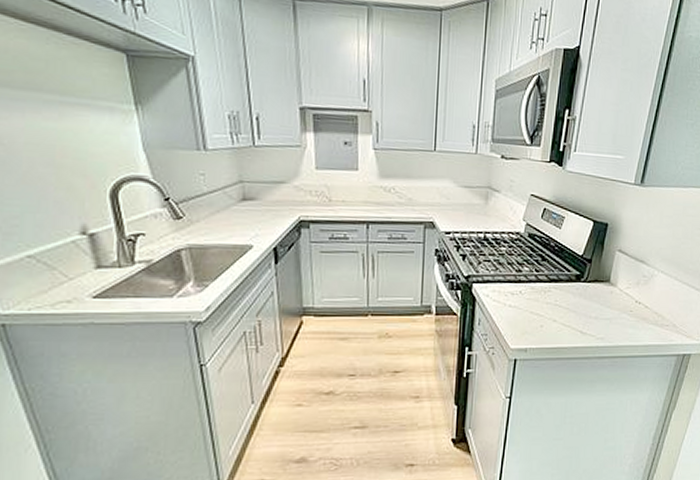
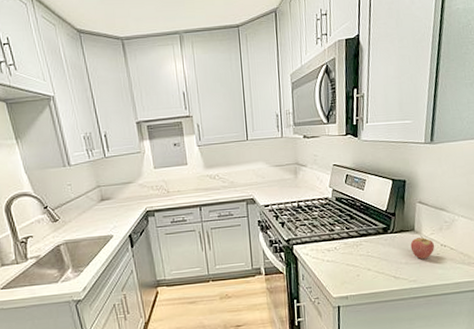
fruit: none [603,288,629,316] -> present [410,235,435,260]

